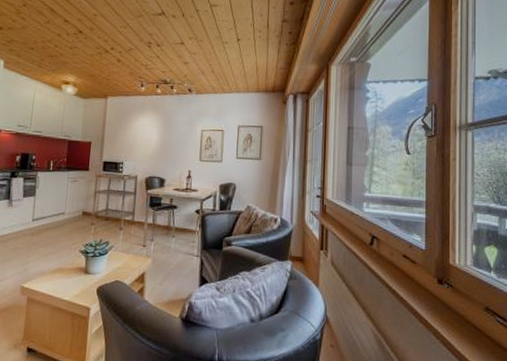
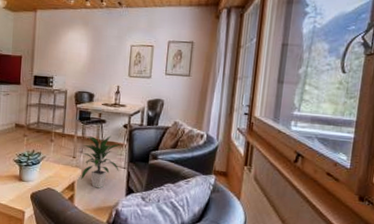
indoor plant: none [151,222,194,279] -> present [81,135,121,189]

